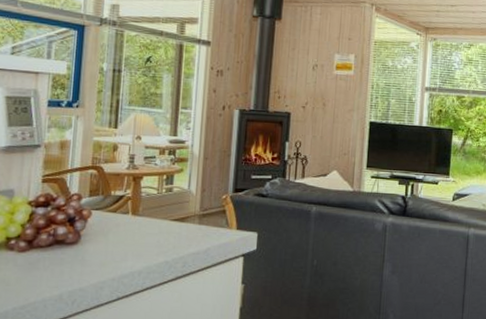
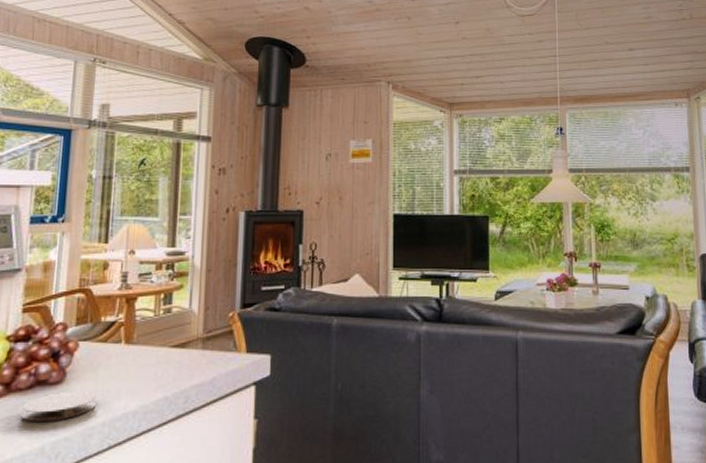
coaster: none [42,251,107,275] -> present [21,391,96,423]

